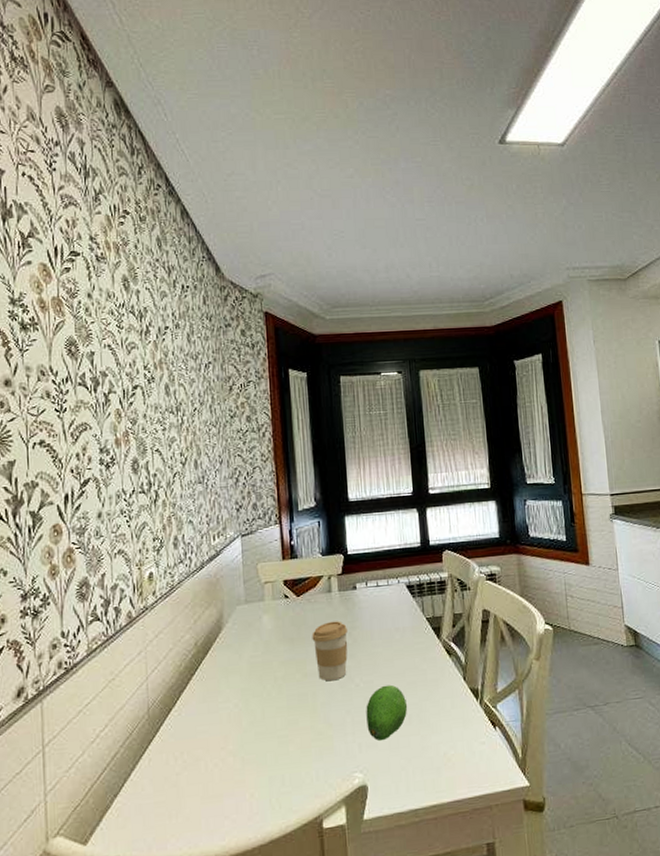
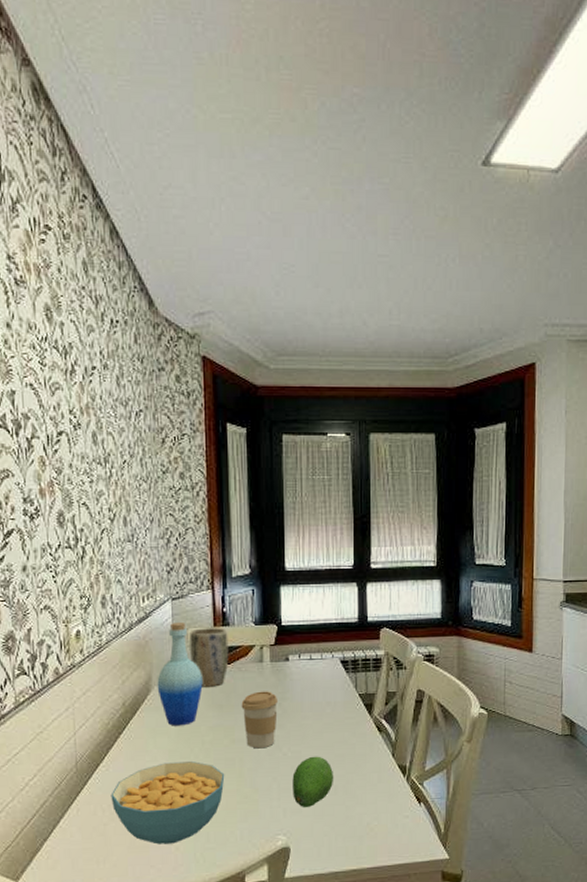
cereal bowl: none [183,699,298,792] -> present [110,761,225,844]
bottle: none [228,558,274,664] -> present [157,623,203,726]
plant pot: none [259,560,298,621] -> present [190,628,229,687]

